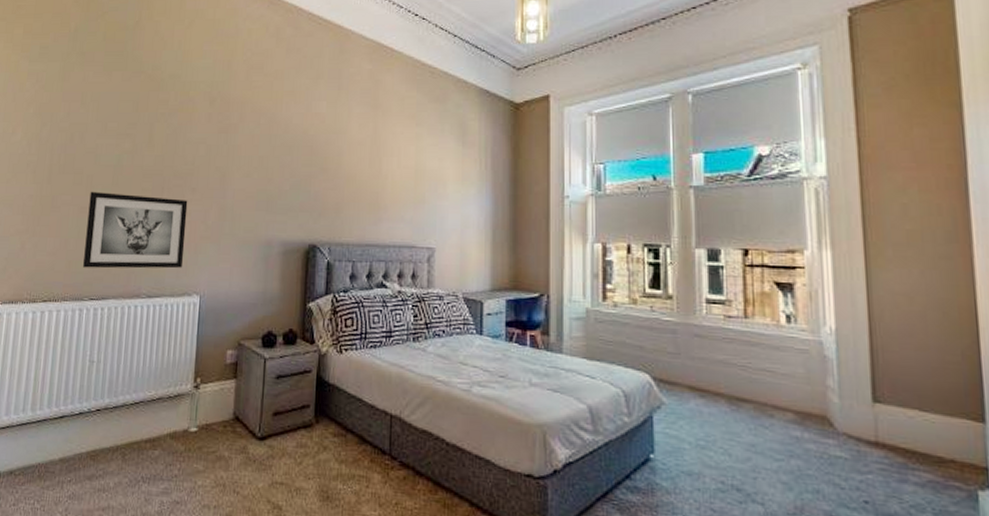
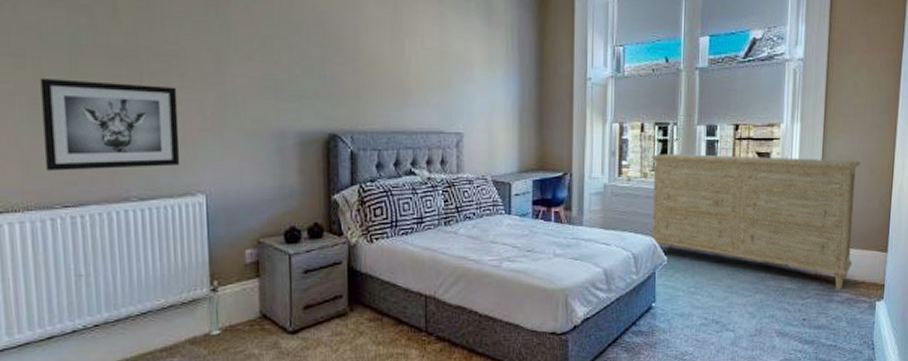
dresser: none [640,278,932,467] -> present [650,154,861,290]

